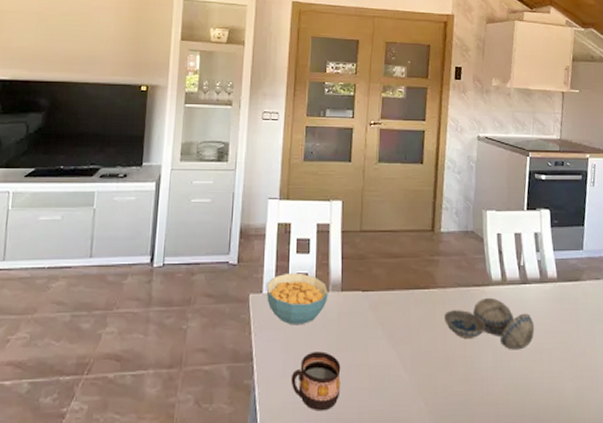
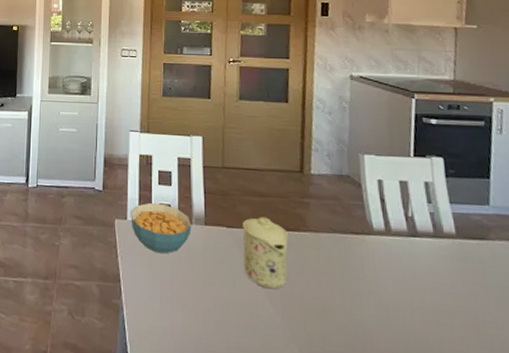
cup: present [291,351,341,412] -> none [157,281,208,341]
mug: none [376,277,419,348] -> present [243,216,288,289]
decorative bowl: present [444,297,535,350] -> none [318,247,429,308]

